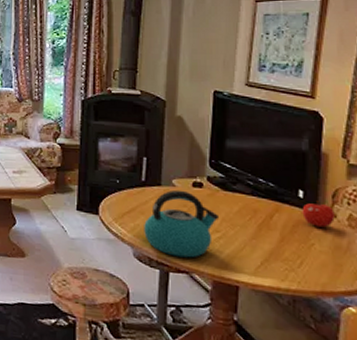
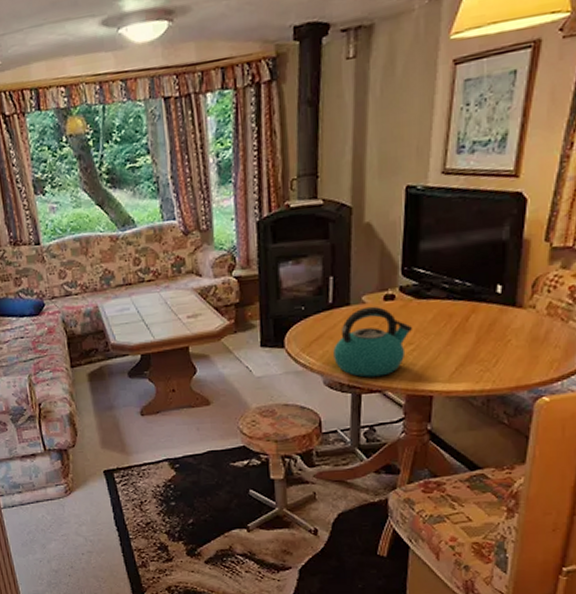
fruit: present [302,201,335,228] -> none [499,293,534,322]

